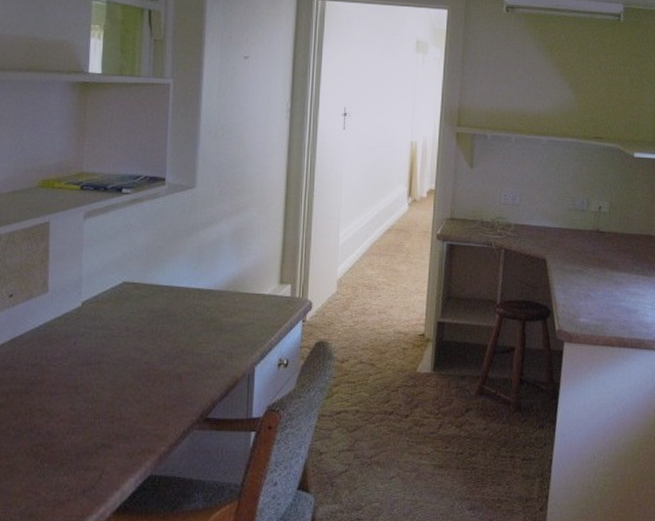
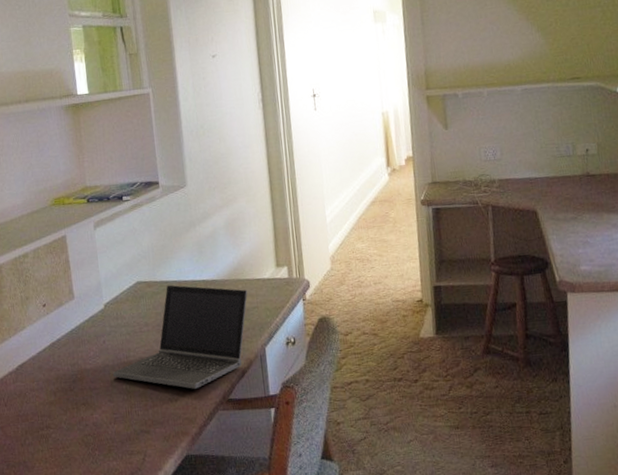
laptop computer: none [80,289,245,404] -> present [113,284,248,389]

